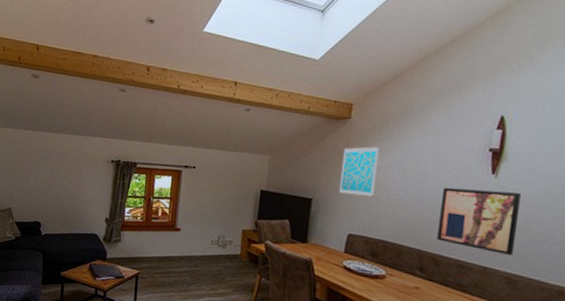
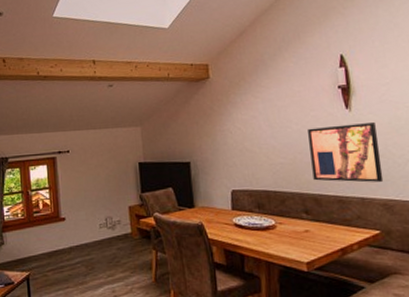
wall art: present [339,146,380,198] -> none [209,100,247,152]

